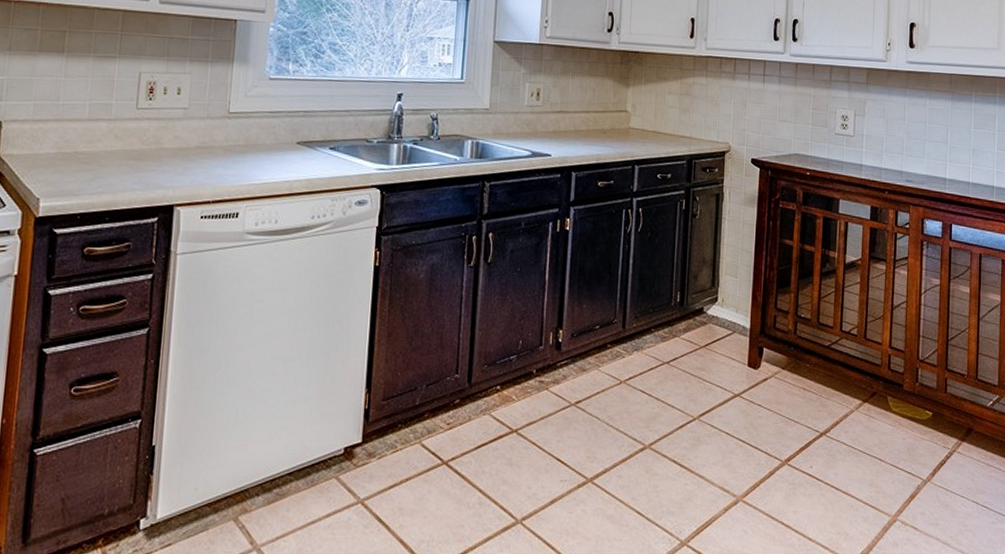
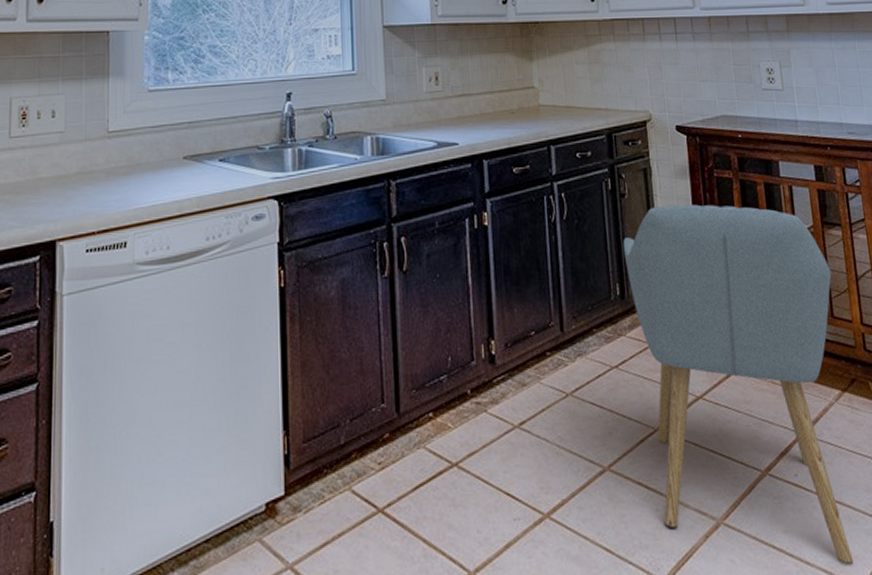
chair: none [688,228,871,543] -> present [623,204,854,564]

